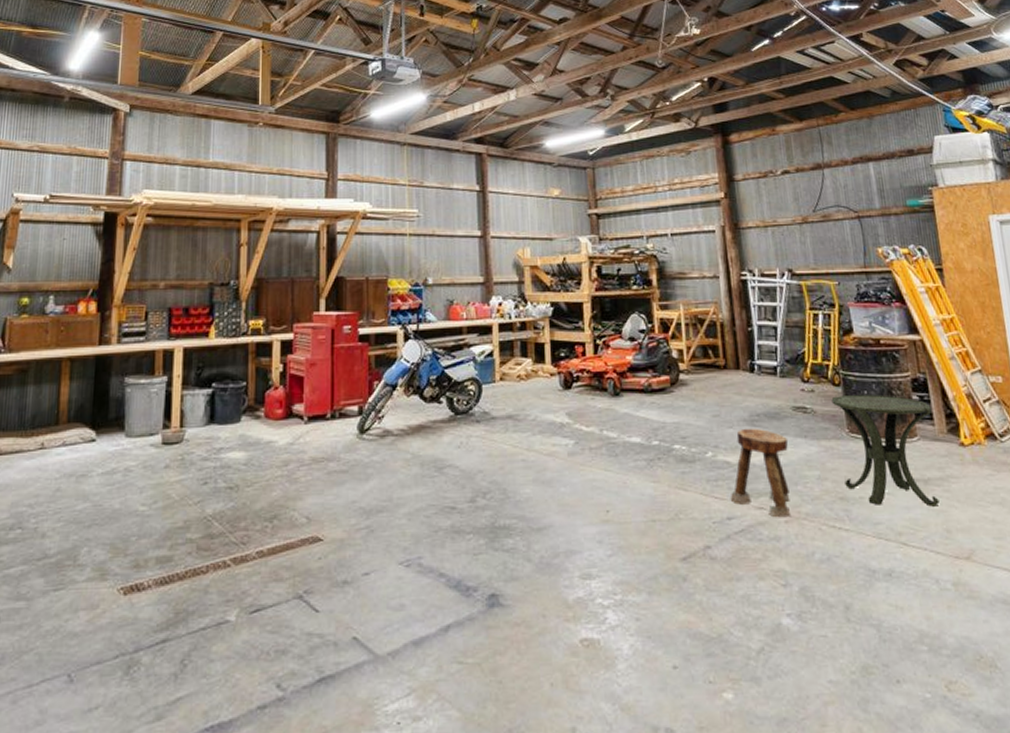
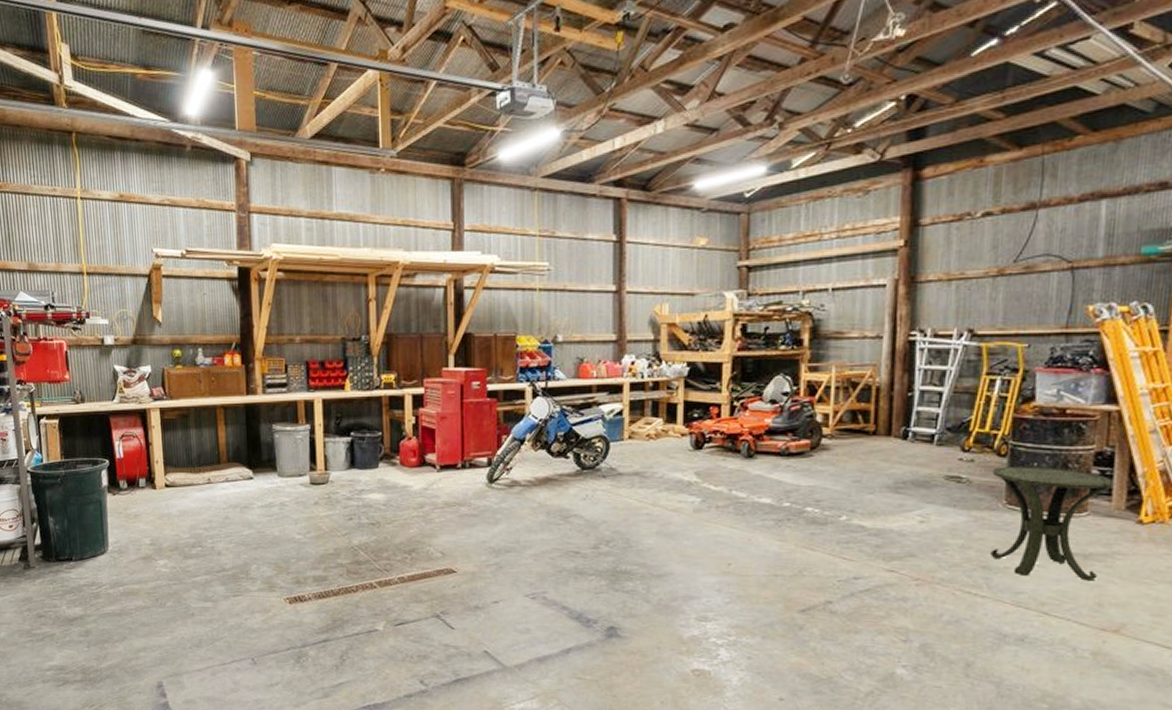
stool: present [730,428,792,517] -> none [859,494,935,580]

